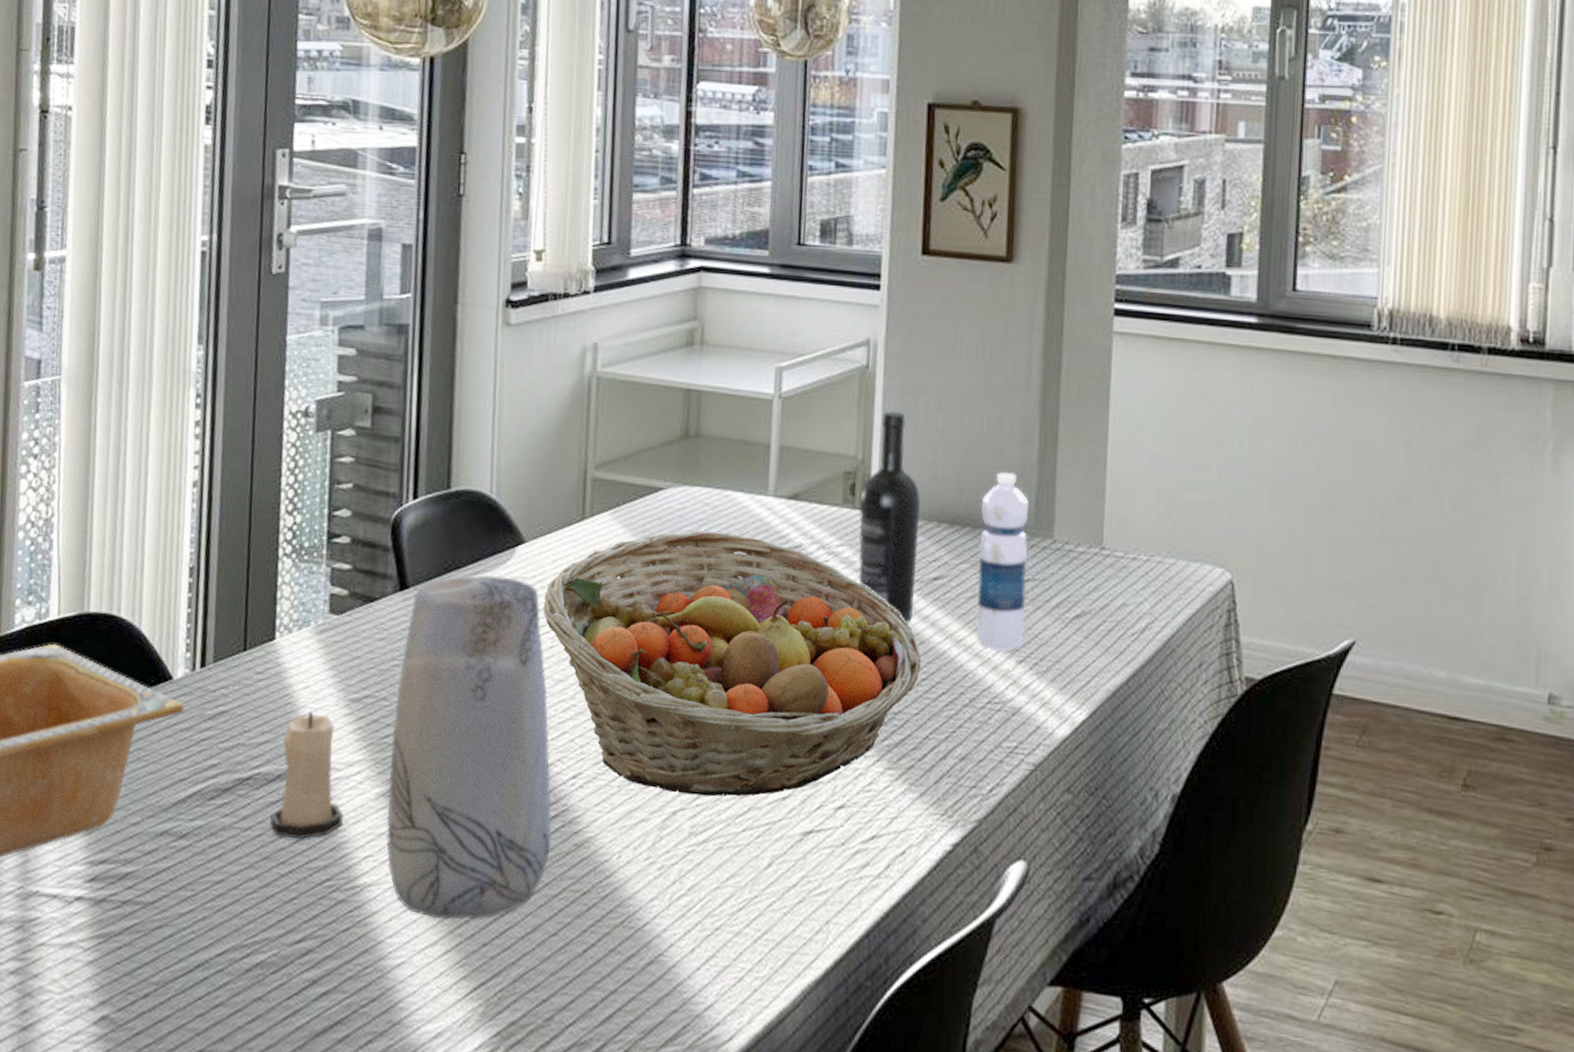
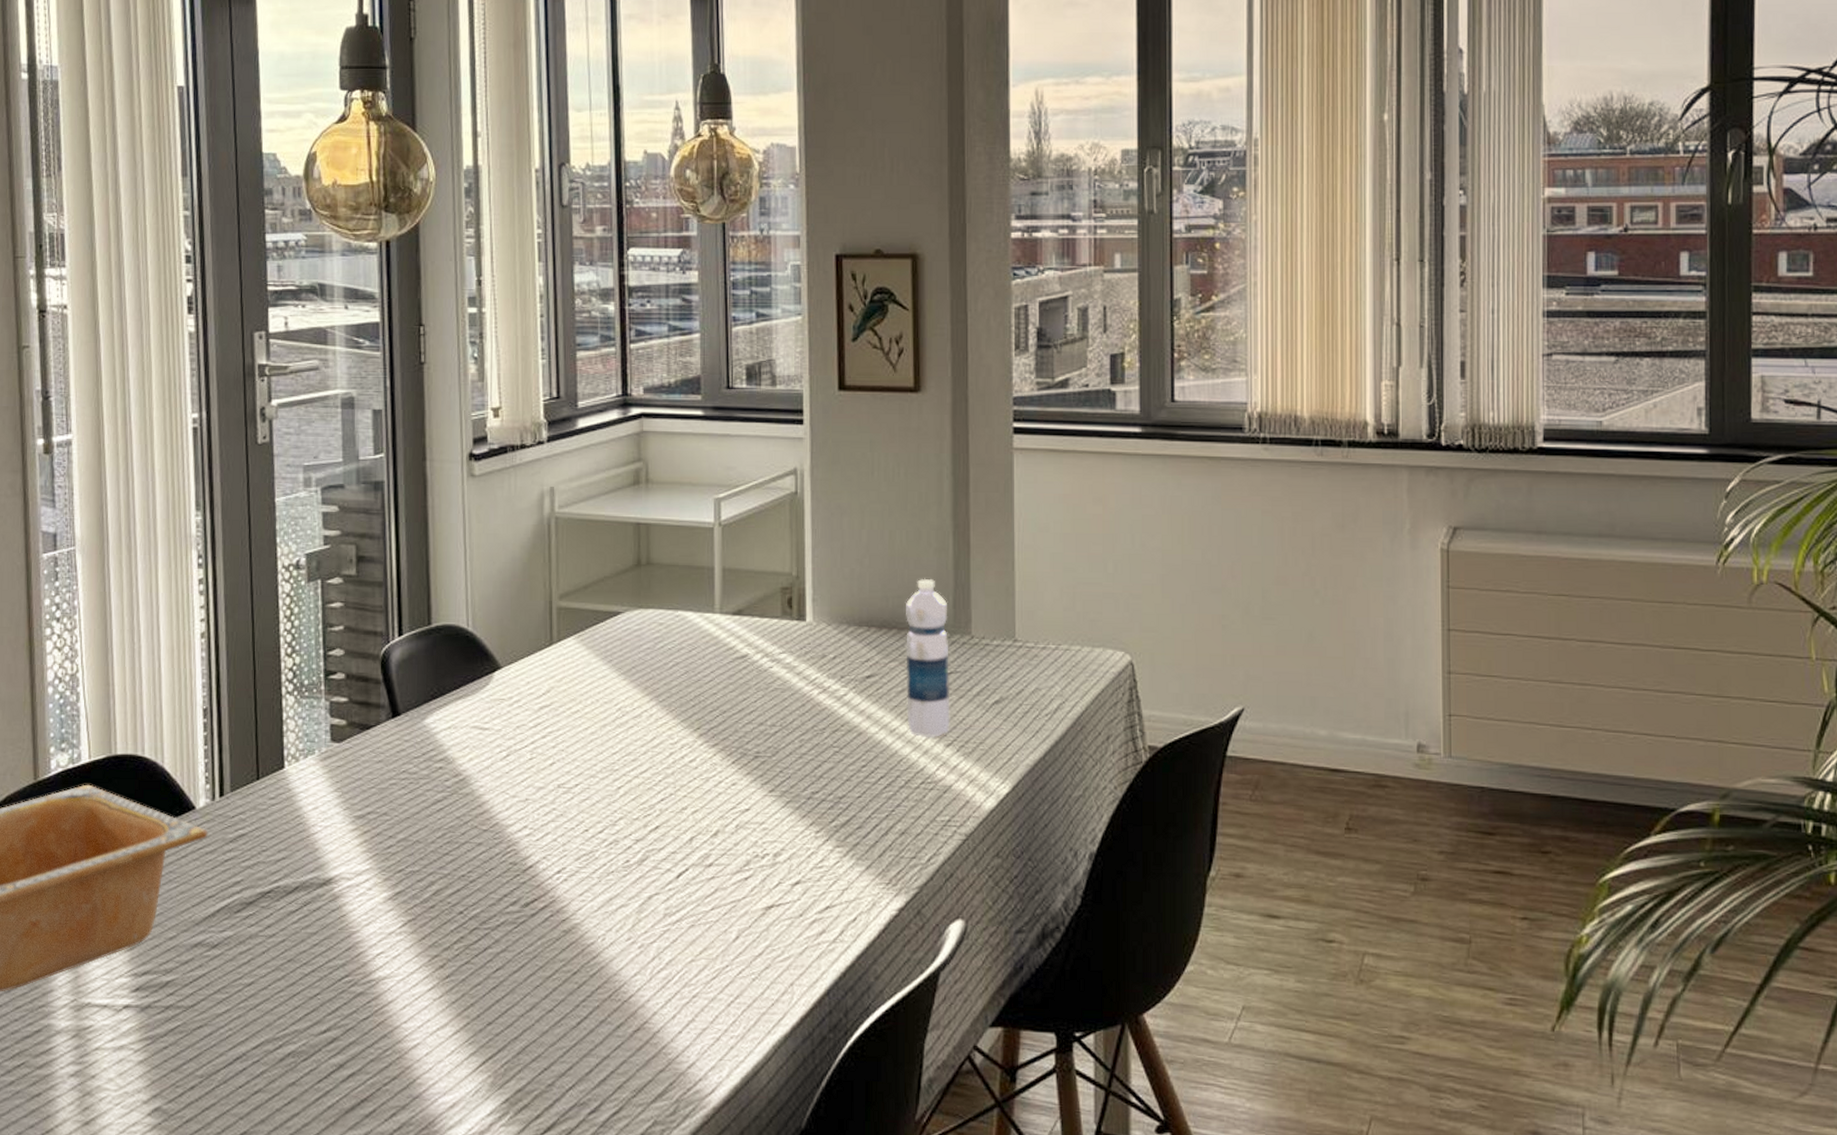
candle: present [269,711,343,840] -> none [290,829,356,943]
vase: present [386,575,552,920] -> none [394,699,542,1004]
fruit basket: present [543,531,921,797] -> none [521,648,860,881]
wine bottle: present [858,410,920,625] -> none [797,530,851,719]

